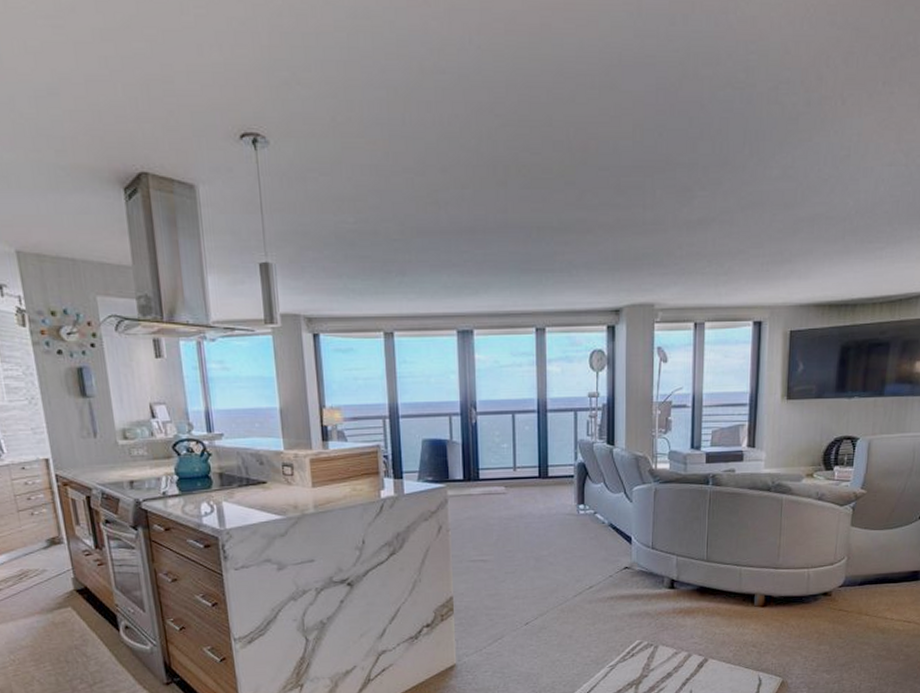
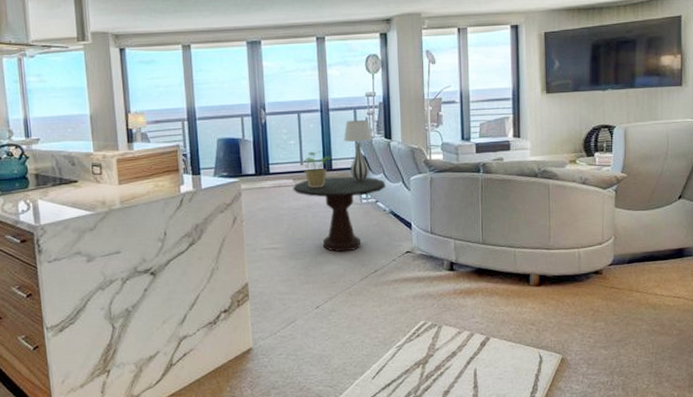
side table: none [504,484,606,567] -> present [293,175,386,252]
potted plant: none [514,456,547,497] -> present [301,151,331,188]
table lamp: none [562,422,595,490] -> present [343,119,374,181]

